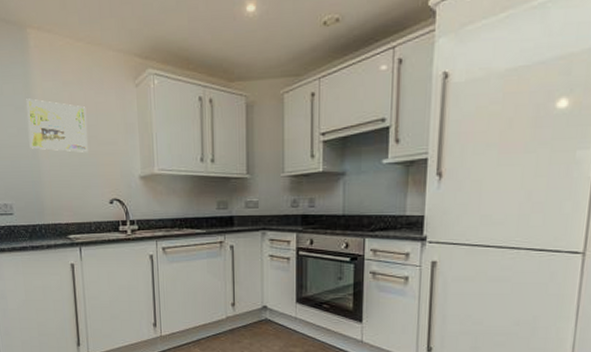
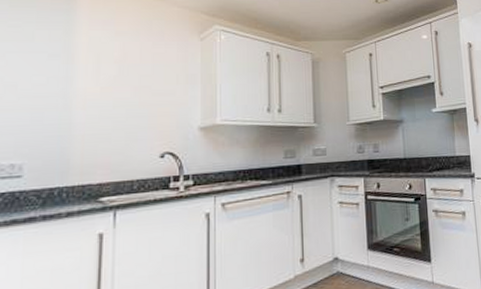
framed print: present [26,98,88,153] -> none [61,46,141,103]

